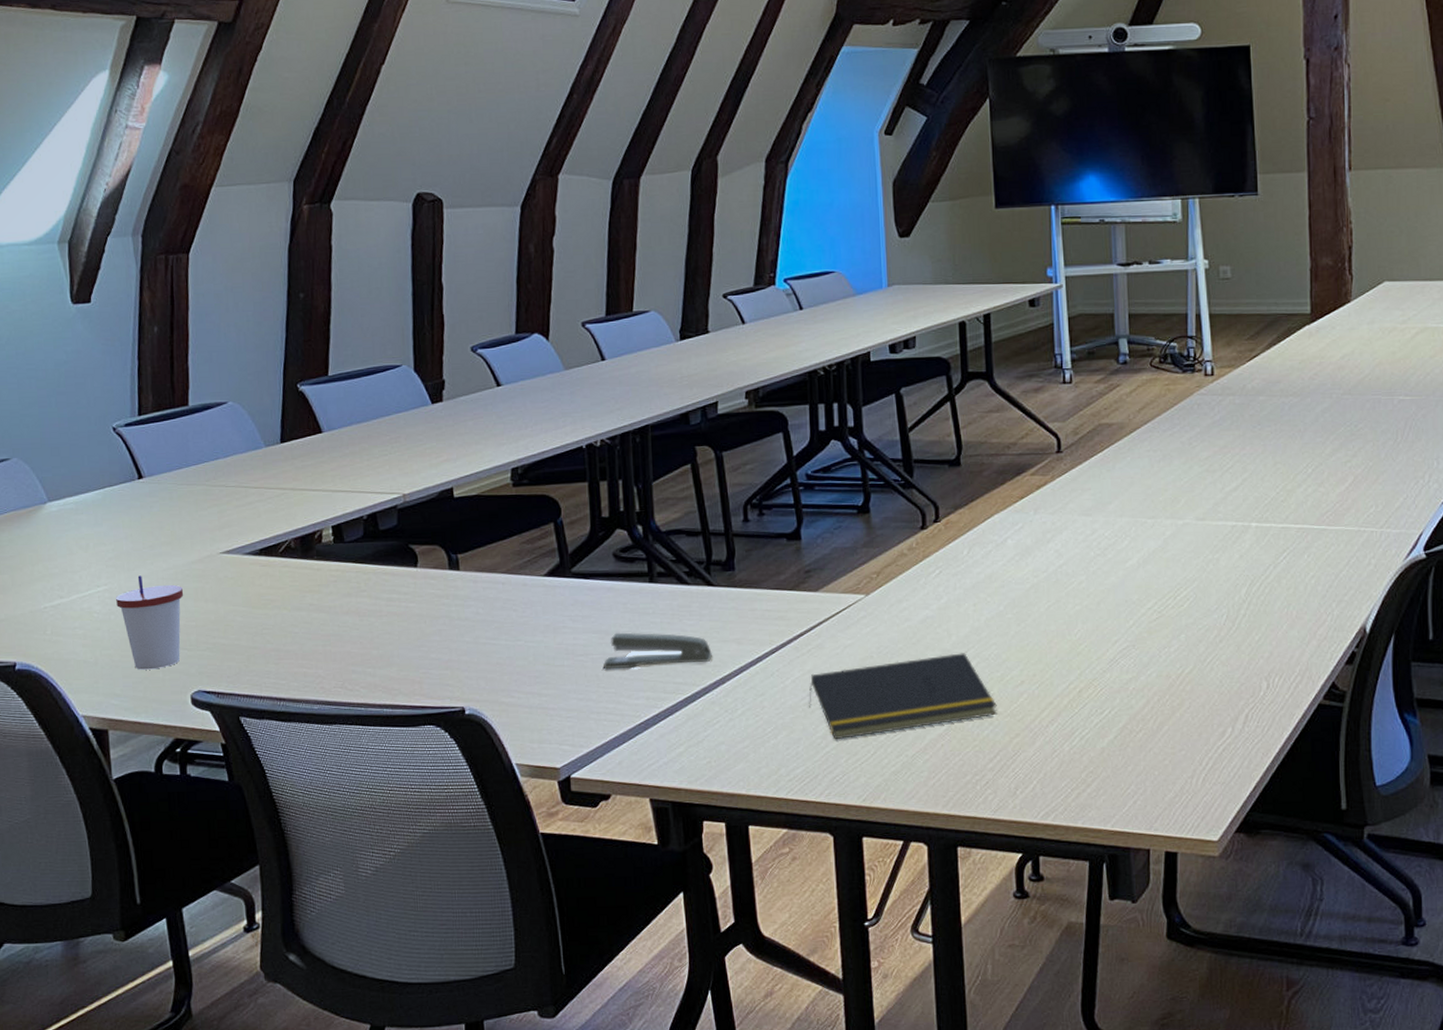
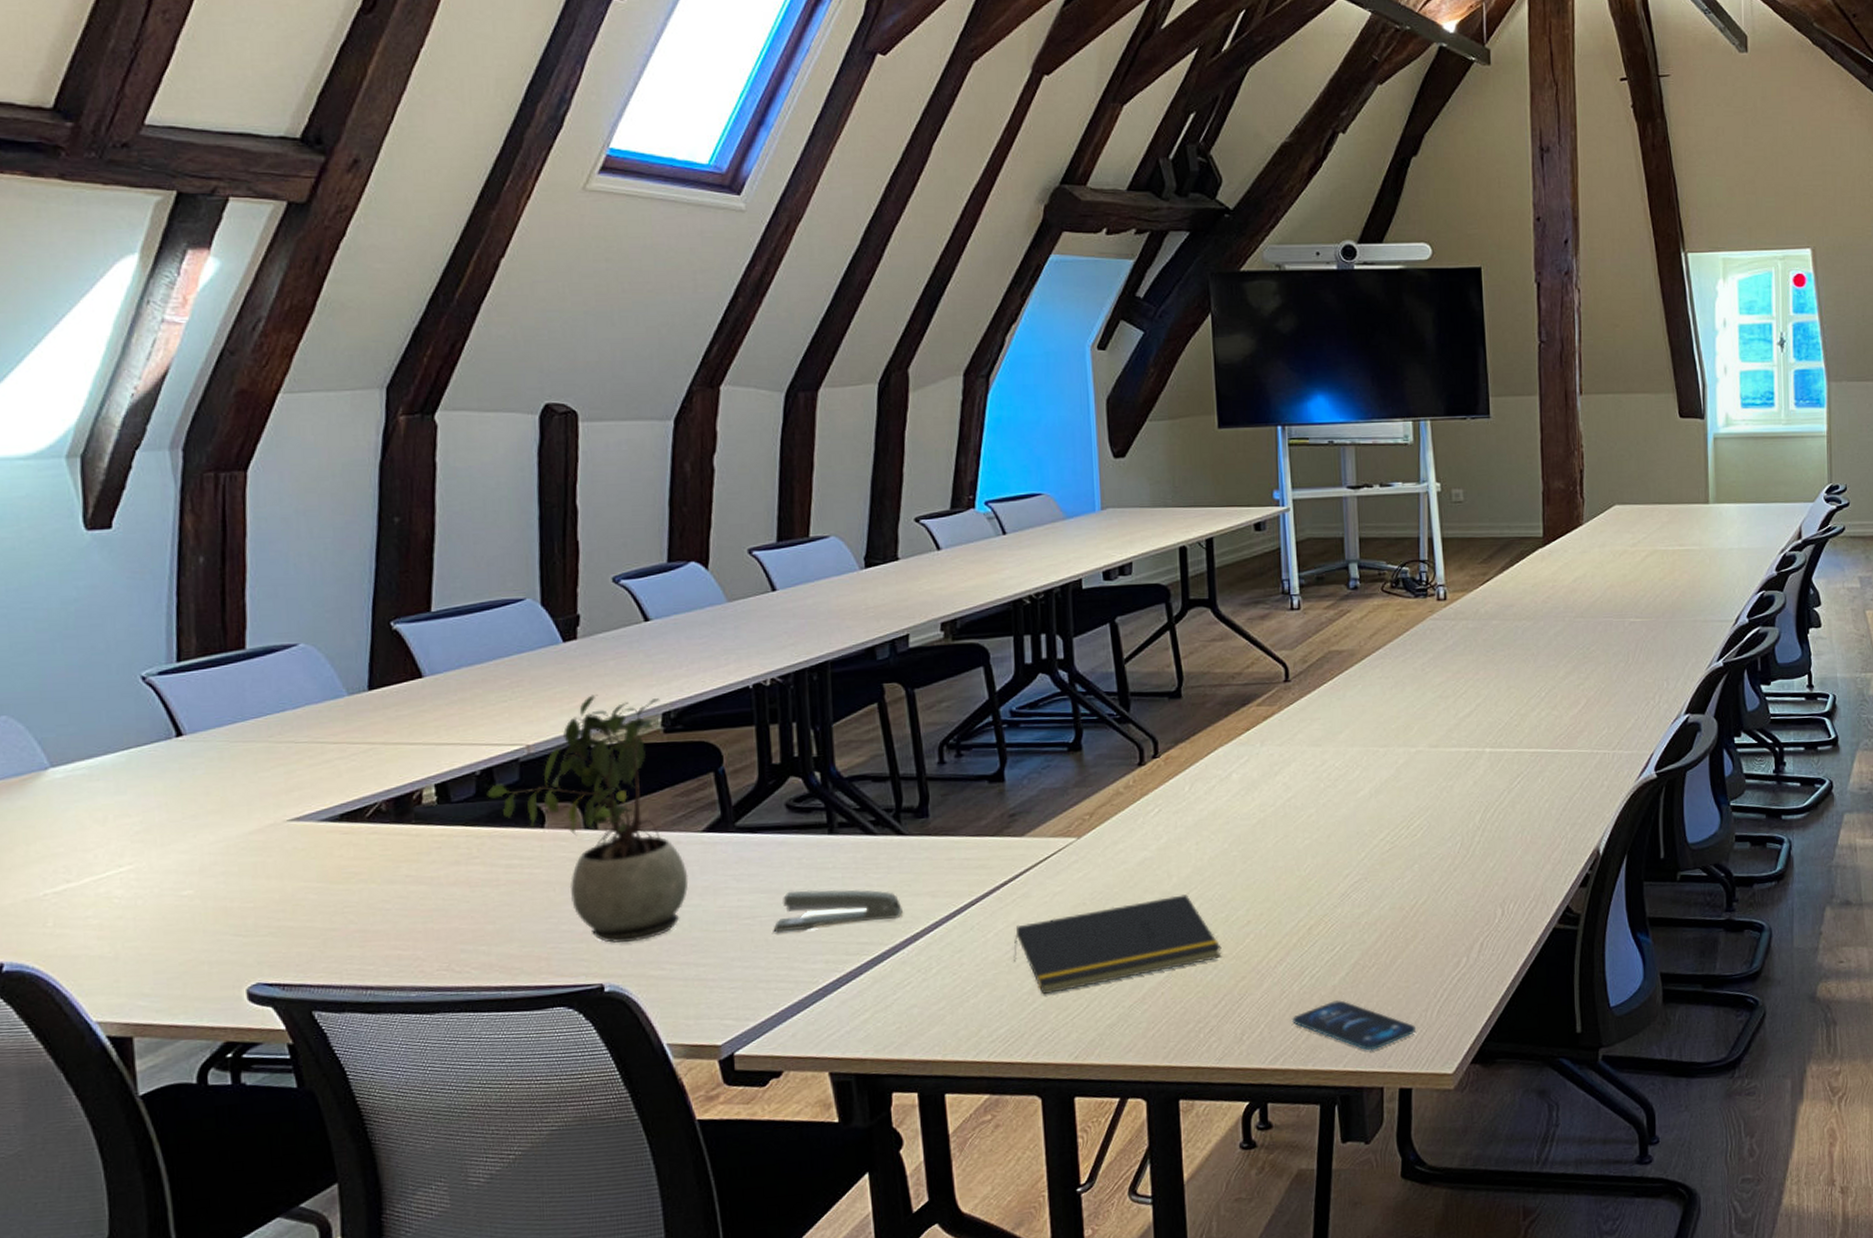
cup: present [116,575,184,670] -> none [145,851,238,963]
potted plant: none [372,451,533,672] -> present [487,695,689,943]
smartphone: none [1062,762,1181,813] -> present [1291,1000,1415,1051]

